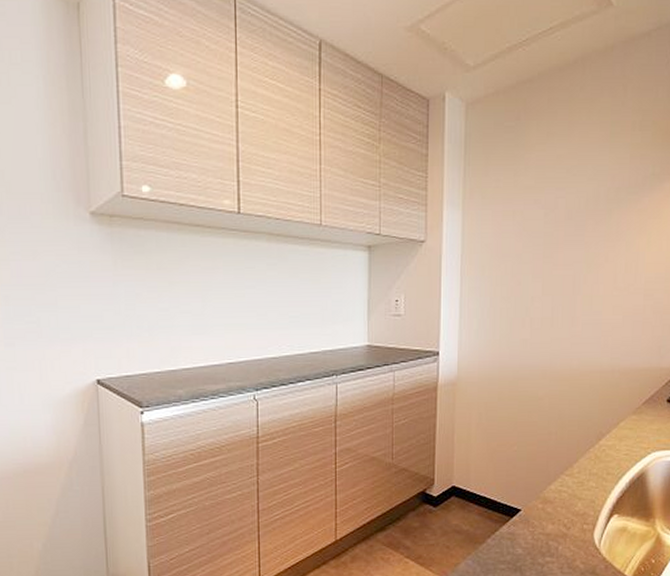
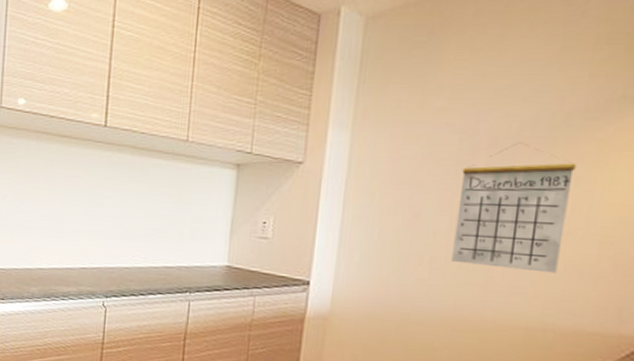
calendar: none [546,215,626,324] -> present [452,142,577,274]

